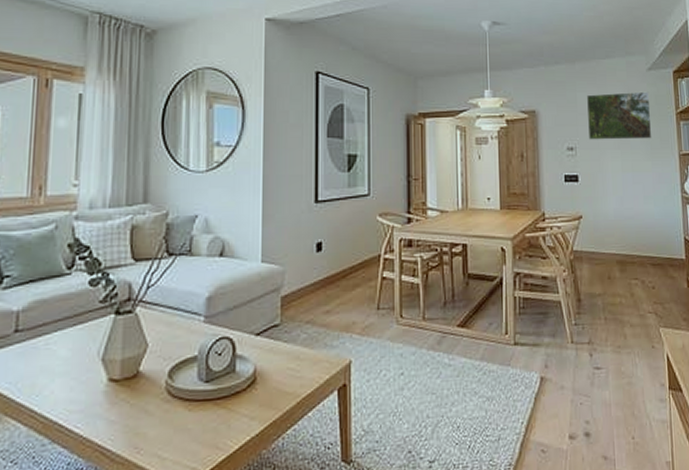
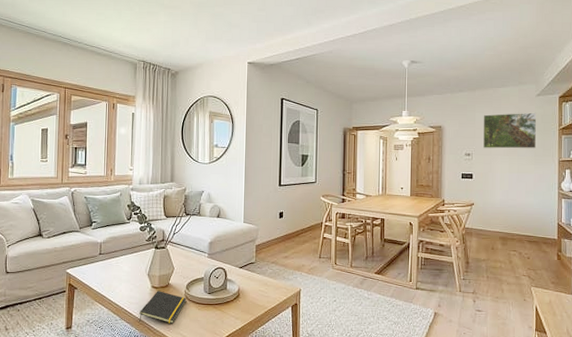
notepad: none [84,385,169,445] -> present [139,291,187,323]

